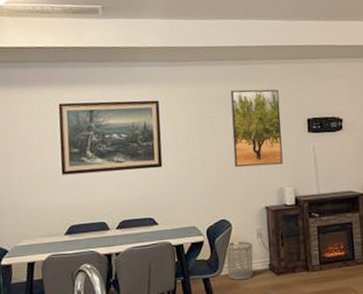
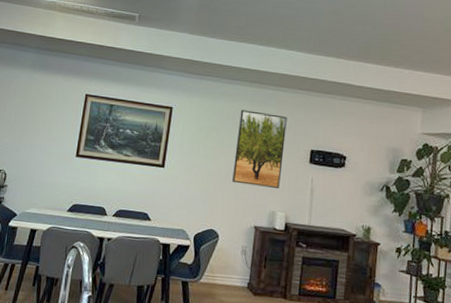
waste bin: present [225,241,253,281] -> none [206,252,236,293]

